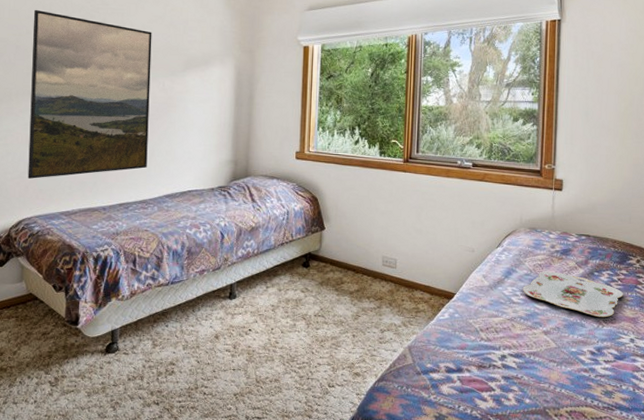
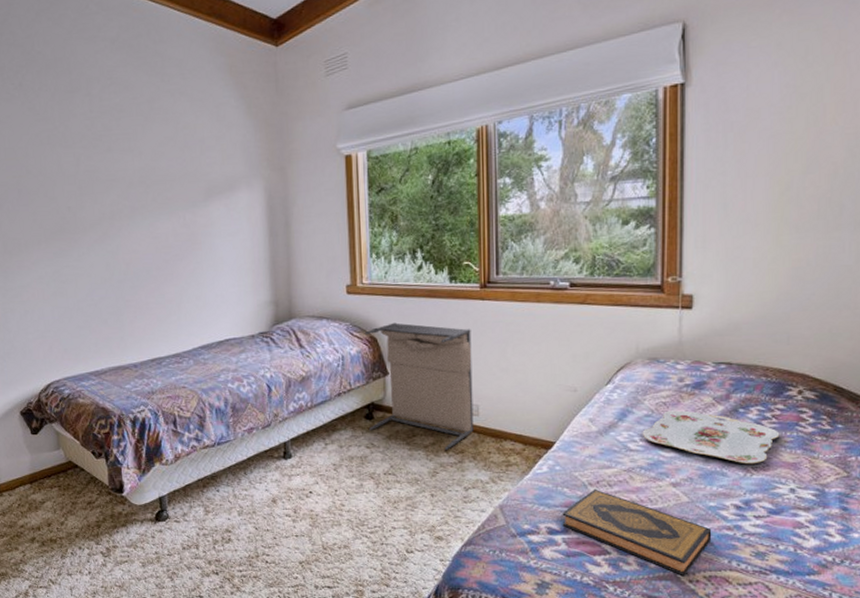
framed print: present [27,10,152,179] -> none [31,145,177,338]
laundry hamper: none [304,186,394,296] -> present [364,322,474,450]
hardback book: none [458,334,573,411] -> present [562,488,712,577]

